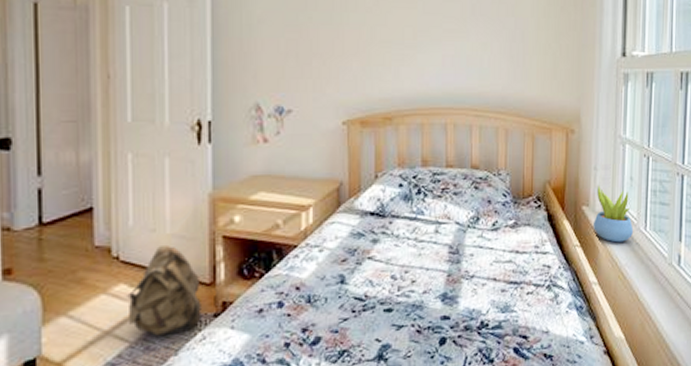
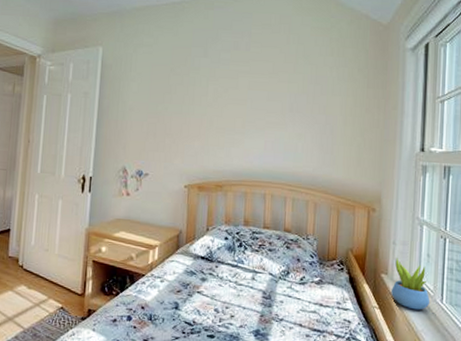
backpack: present [127,244,202,336] -> none [24,261,74,328]

